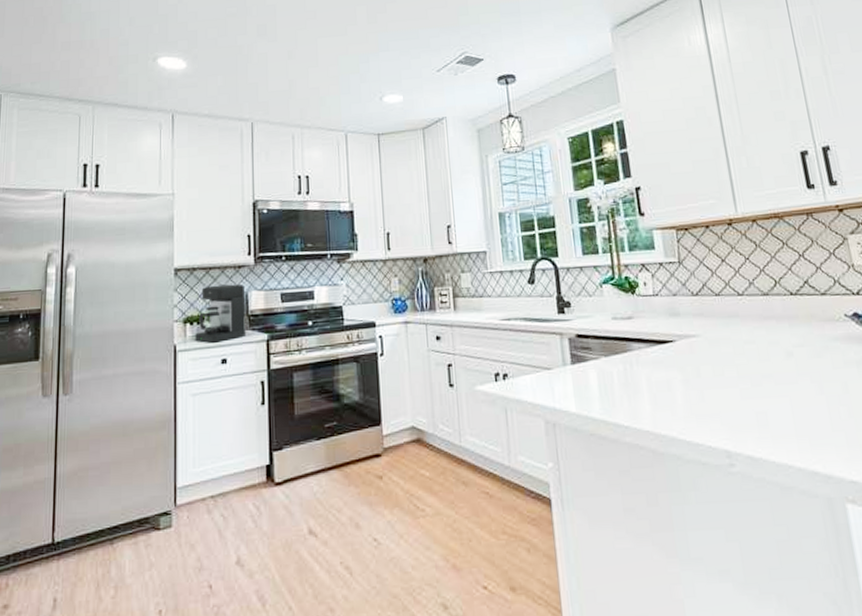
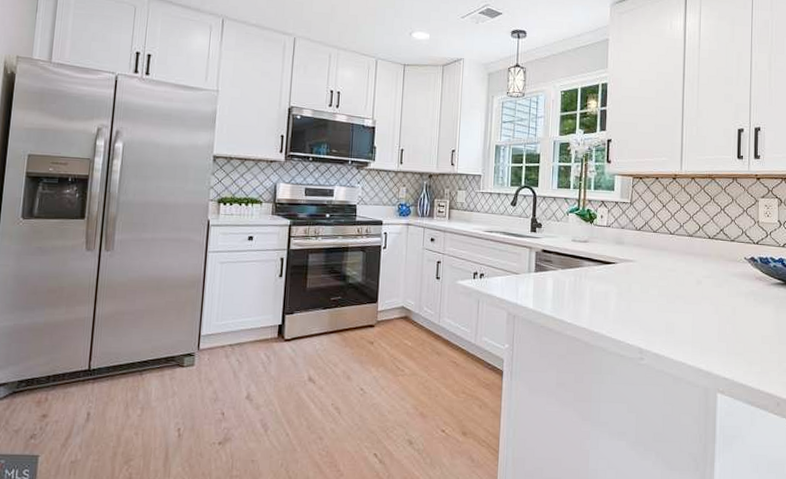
coffee maker: present [195,284,246,343] -> none [227,174,275,222]

